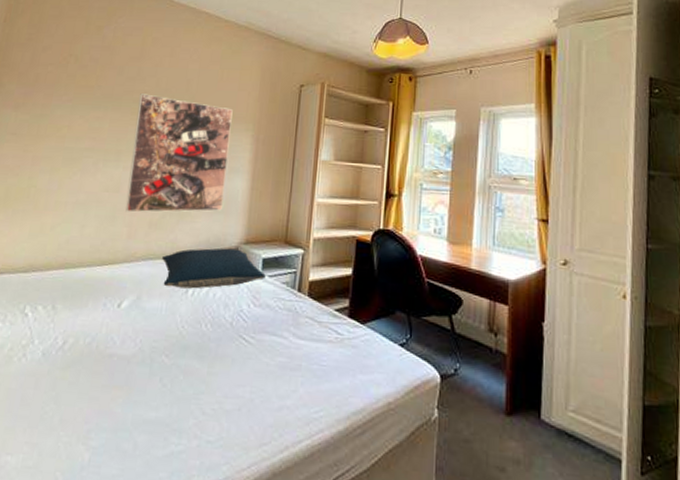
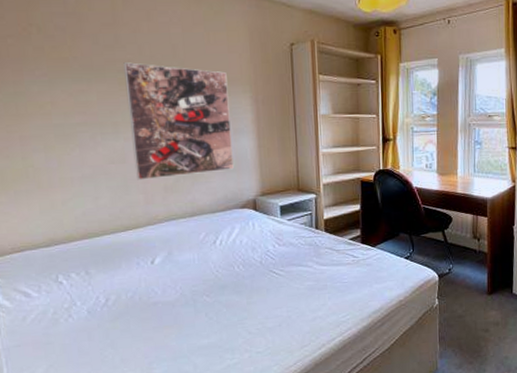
pillow: present [162,248,266,289] -> none [185,201,285,241]

